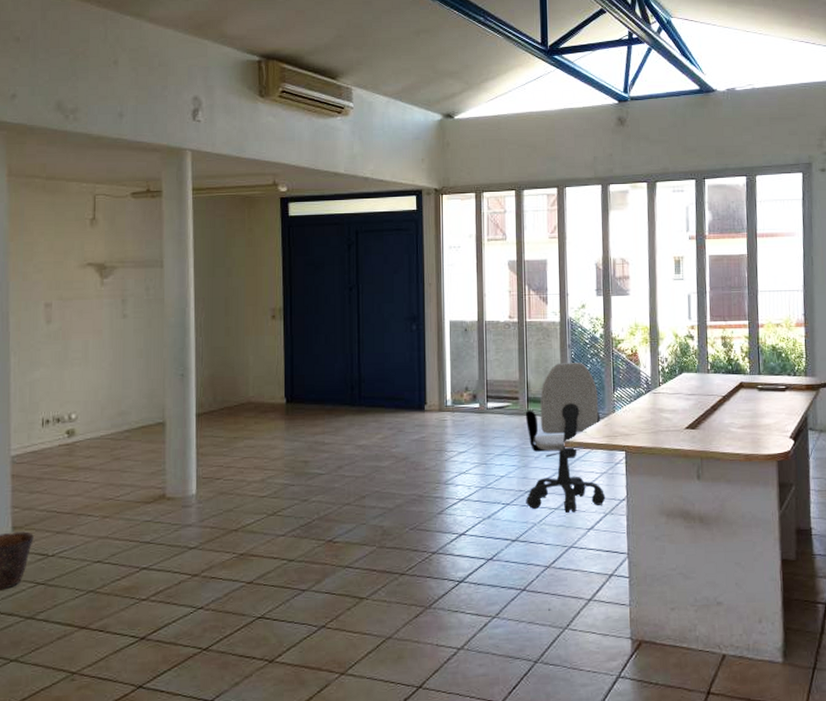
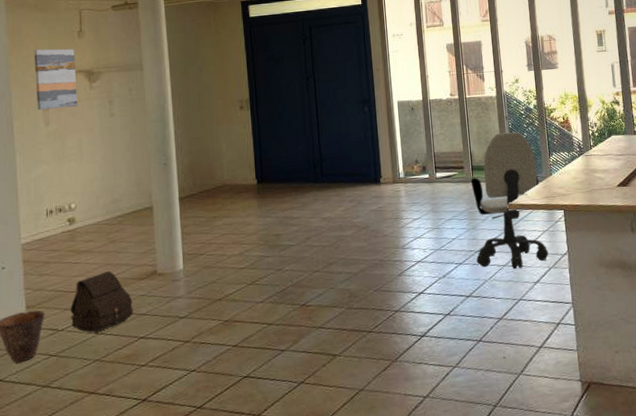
wall art: none [37,236,86,306] -> present [33,48,78,111]
satchel: none [62,492,136,561] -> present [70,271,133,333]

